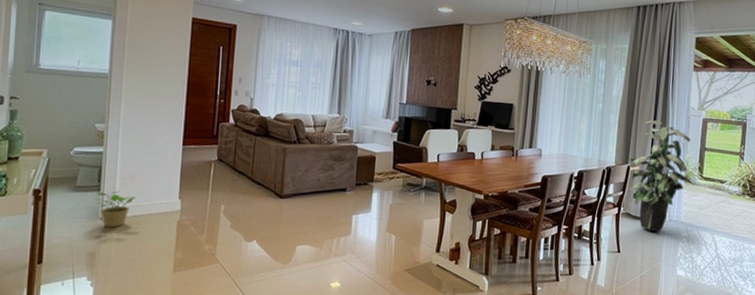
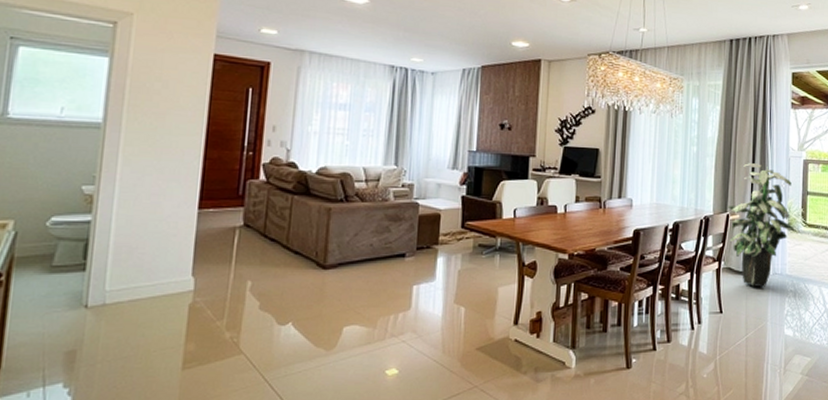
potted plant: present [95,191,135,228] -> none [78,269,133,317]

